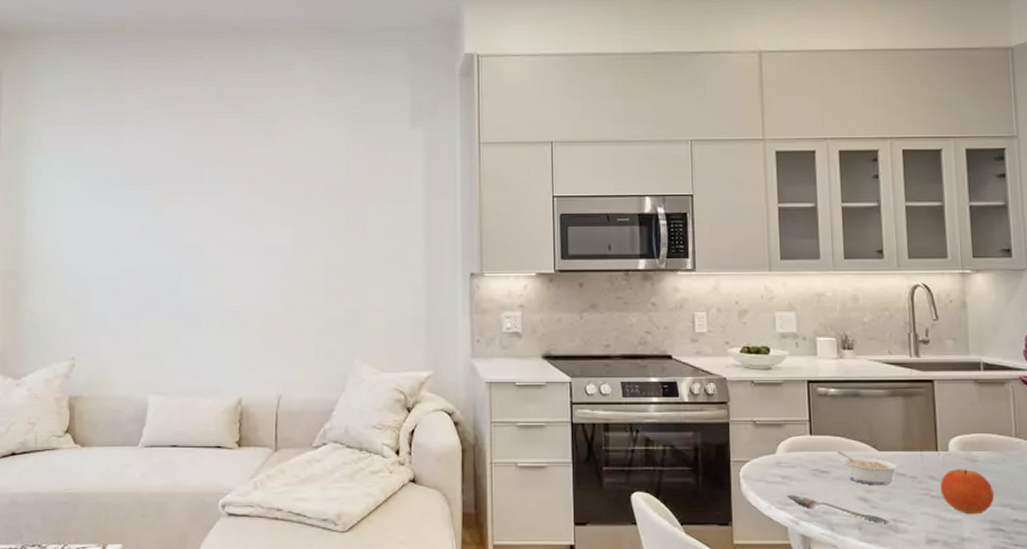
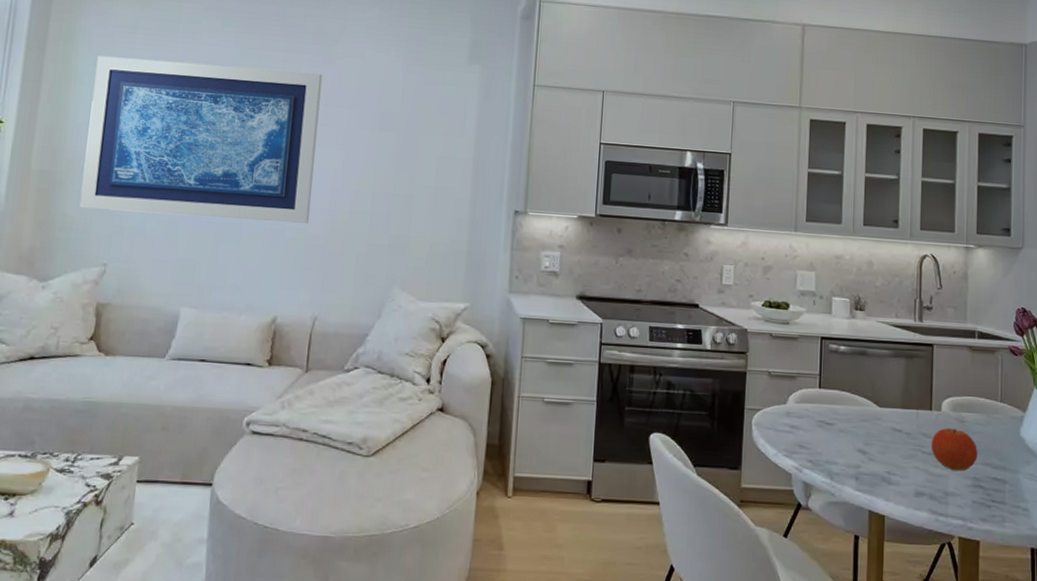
wall art: none [44,151,266,305] -> present [79,55,322,224]
spoon: present [787,495,891,523] -> none [794,444,885,475]
legume: present [837,450,899,486] -> none [842,404,896,440]

